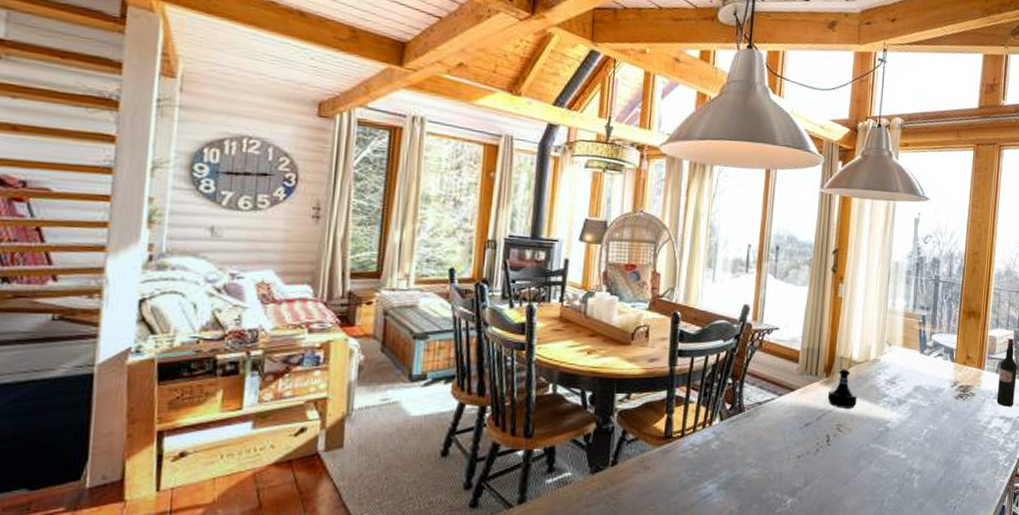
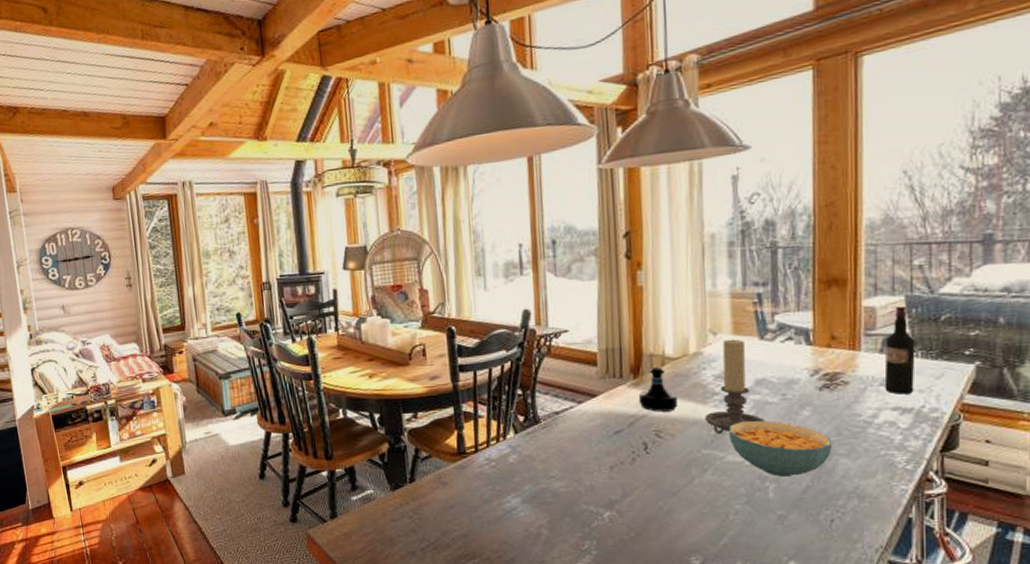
candle holder: none [875,350,918,431] -> present [705,339,765,435]
cereal bowl: none [891,420,961,470] -> present [728,420,833,477]

